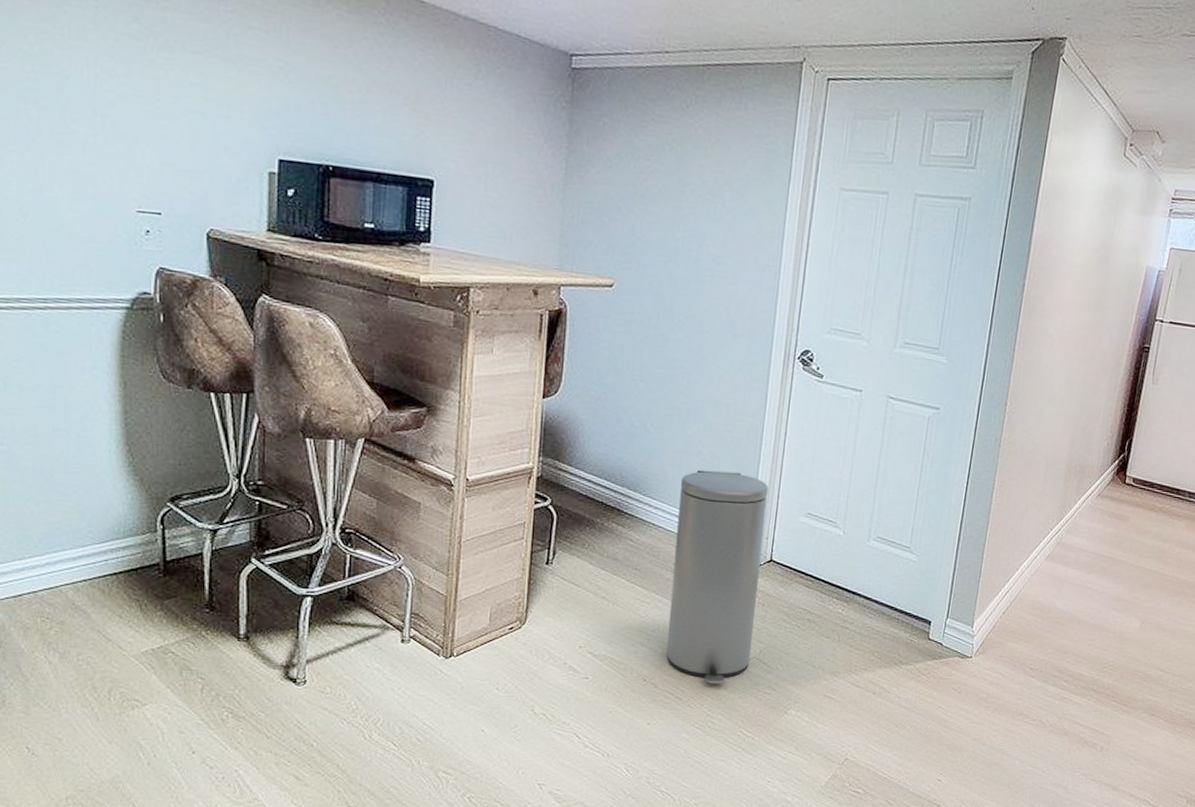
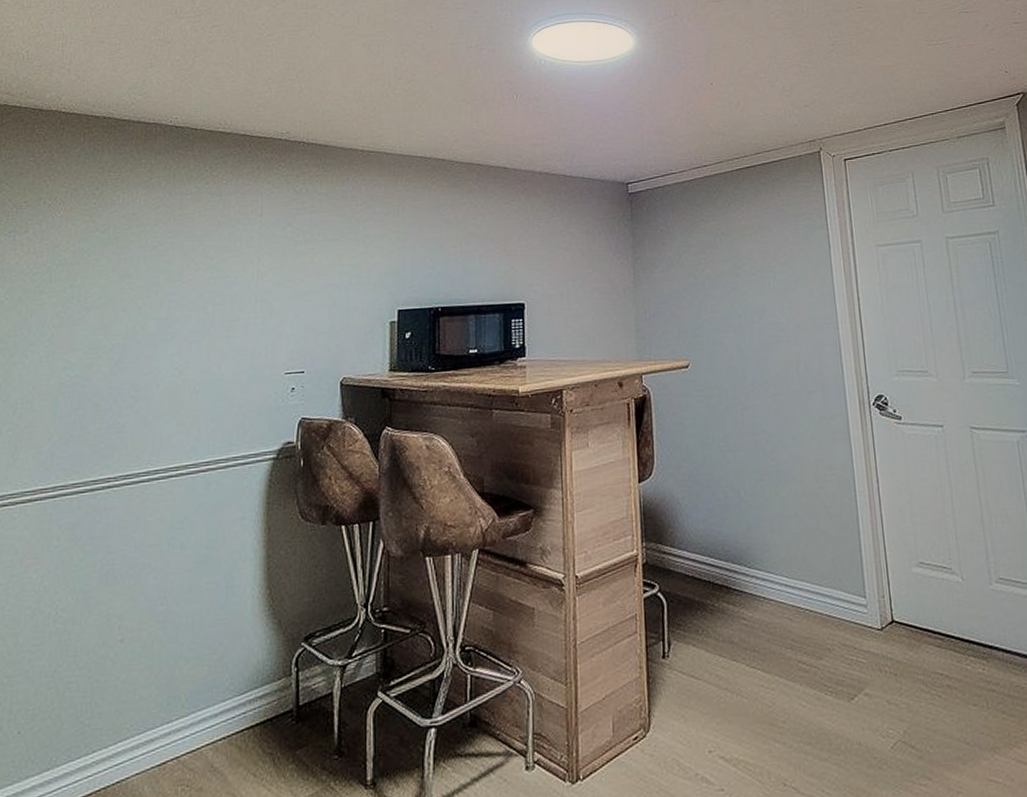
pedal bin: present [665,469,769,684] -> none [783,529,896,781]

